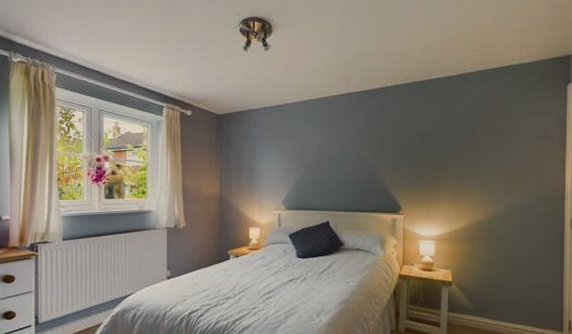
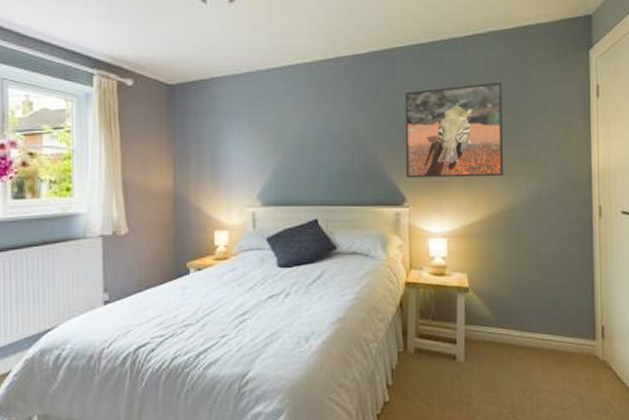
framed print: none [402,112,487,192] -> present [404,81,503,178]

